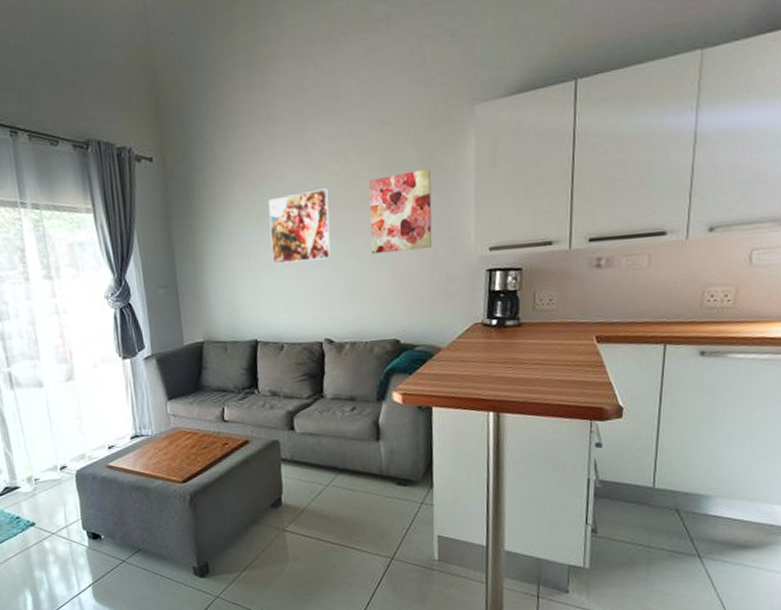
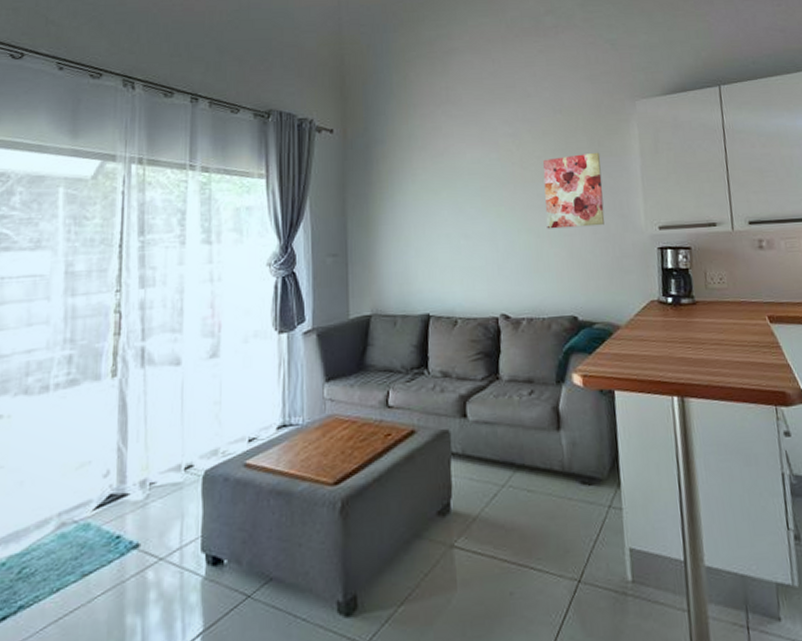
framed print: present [268,188,332,264] -> none [445,165,508,236]

